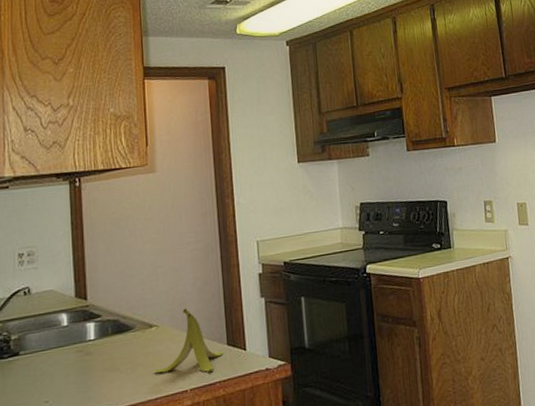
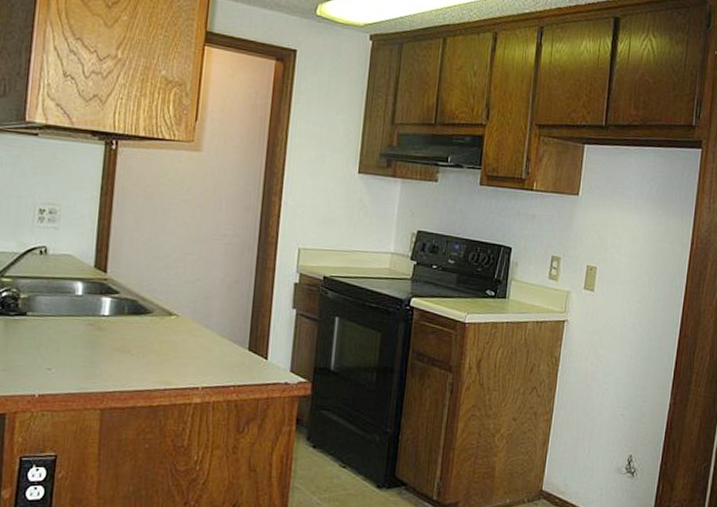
banana peel: present [154,308,224,373] -> none [167,303,243,374]

